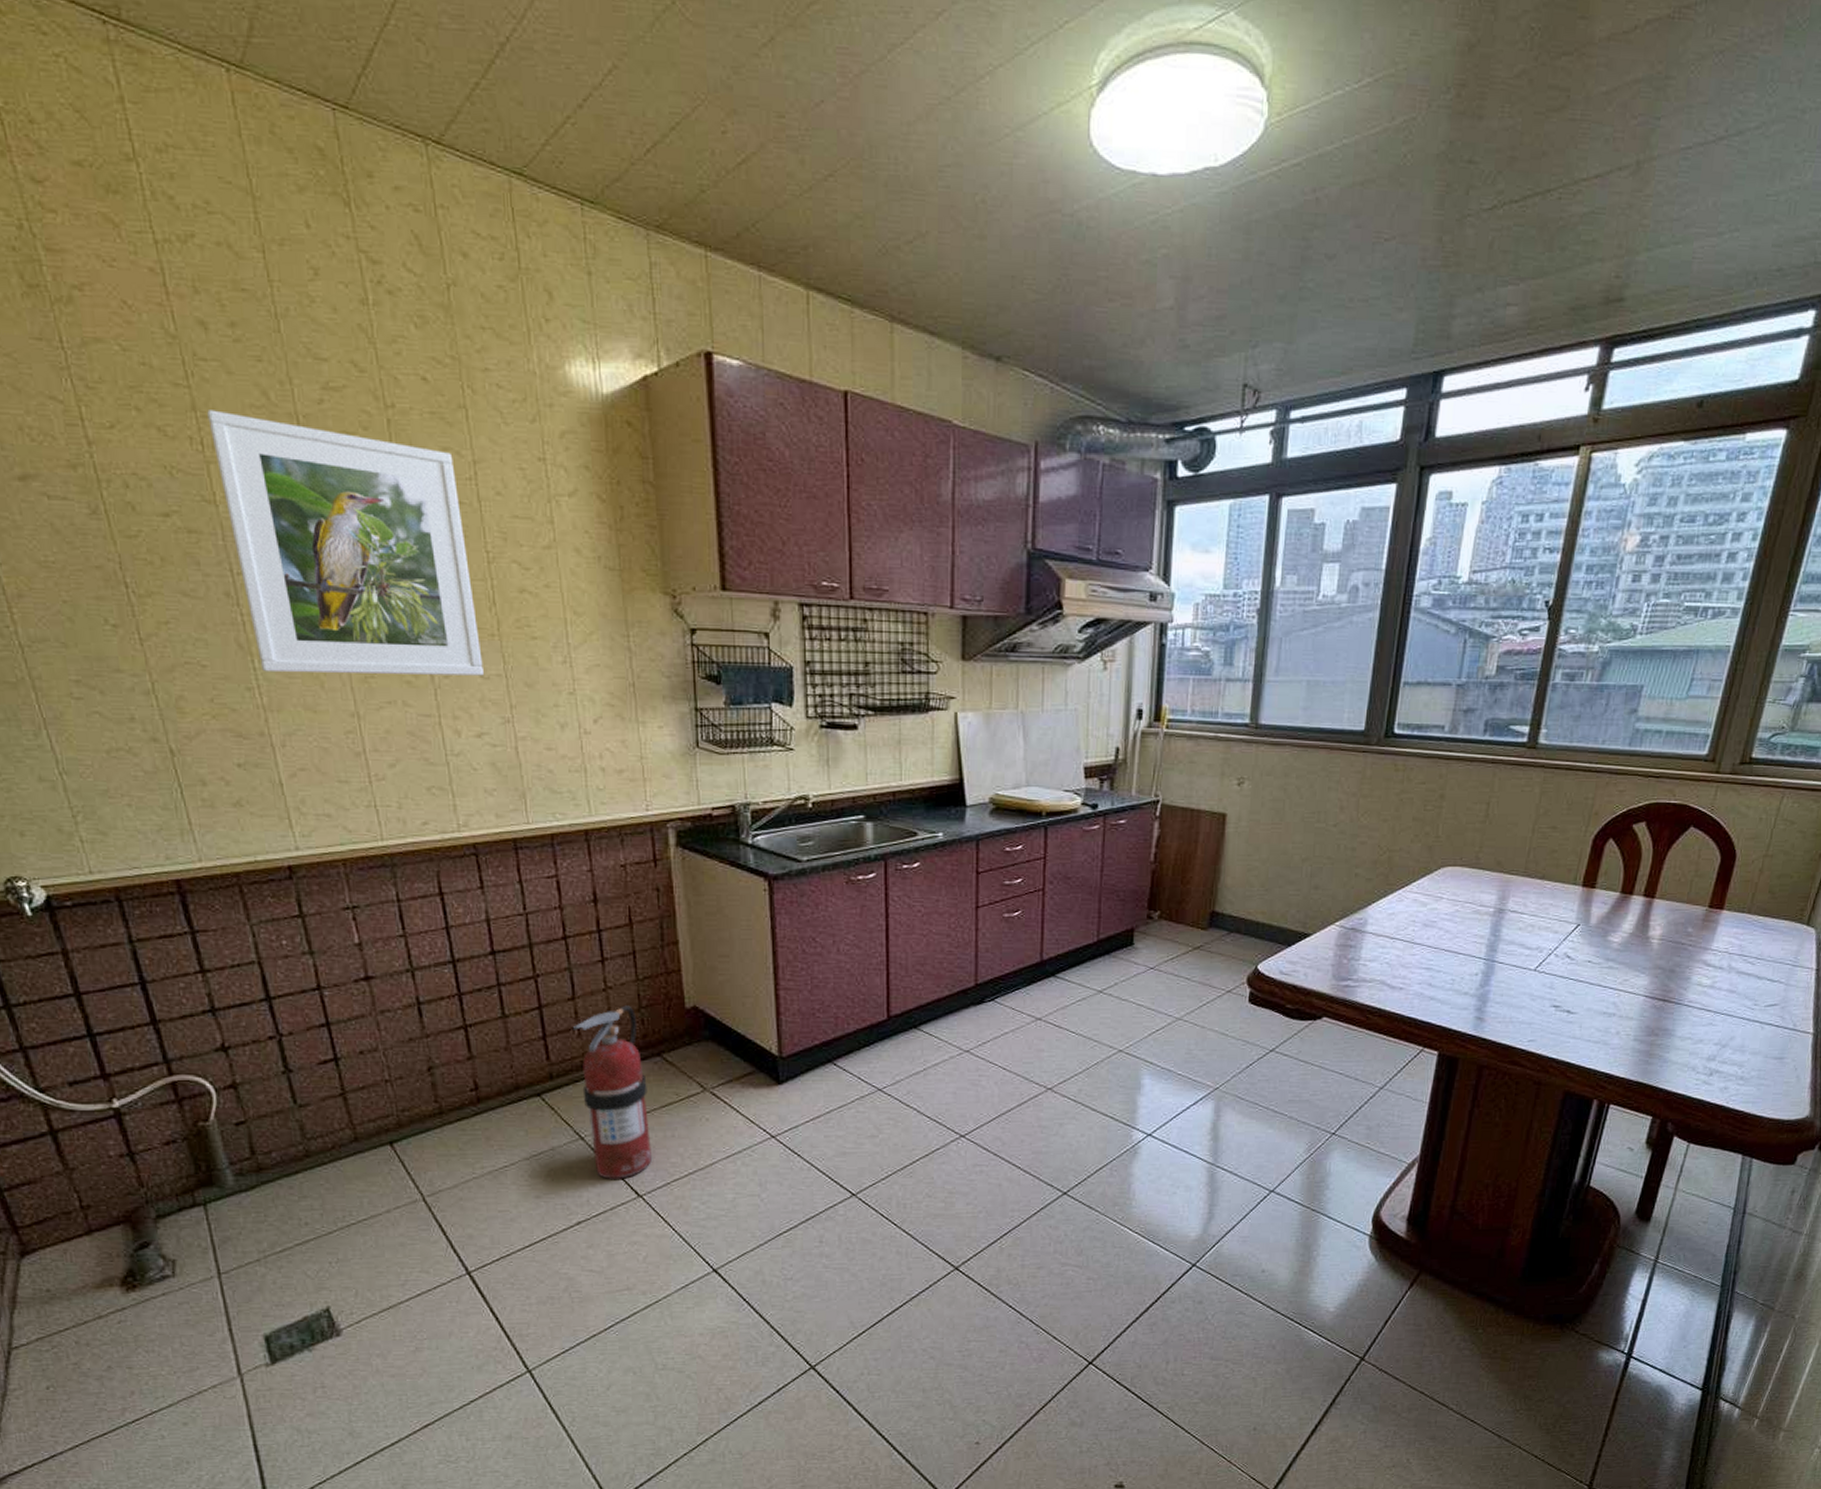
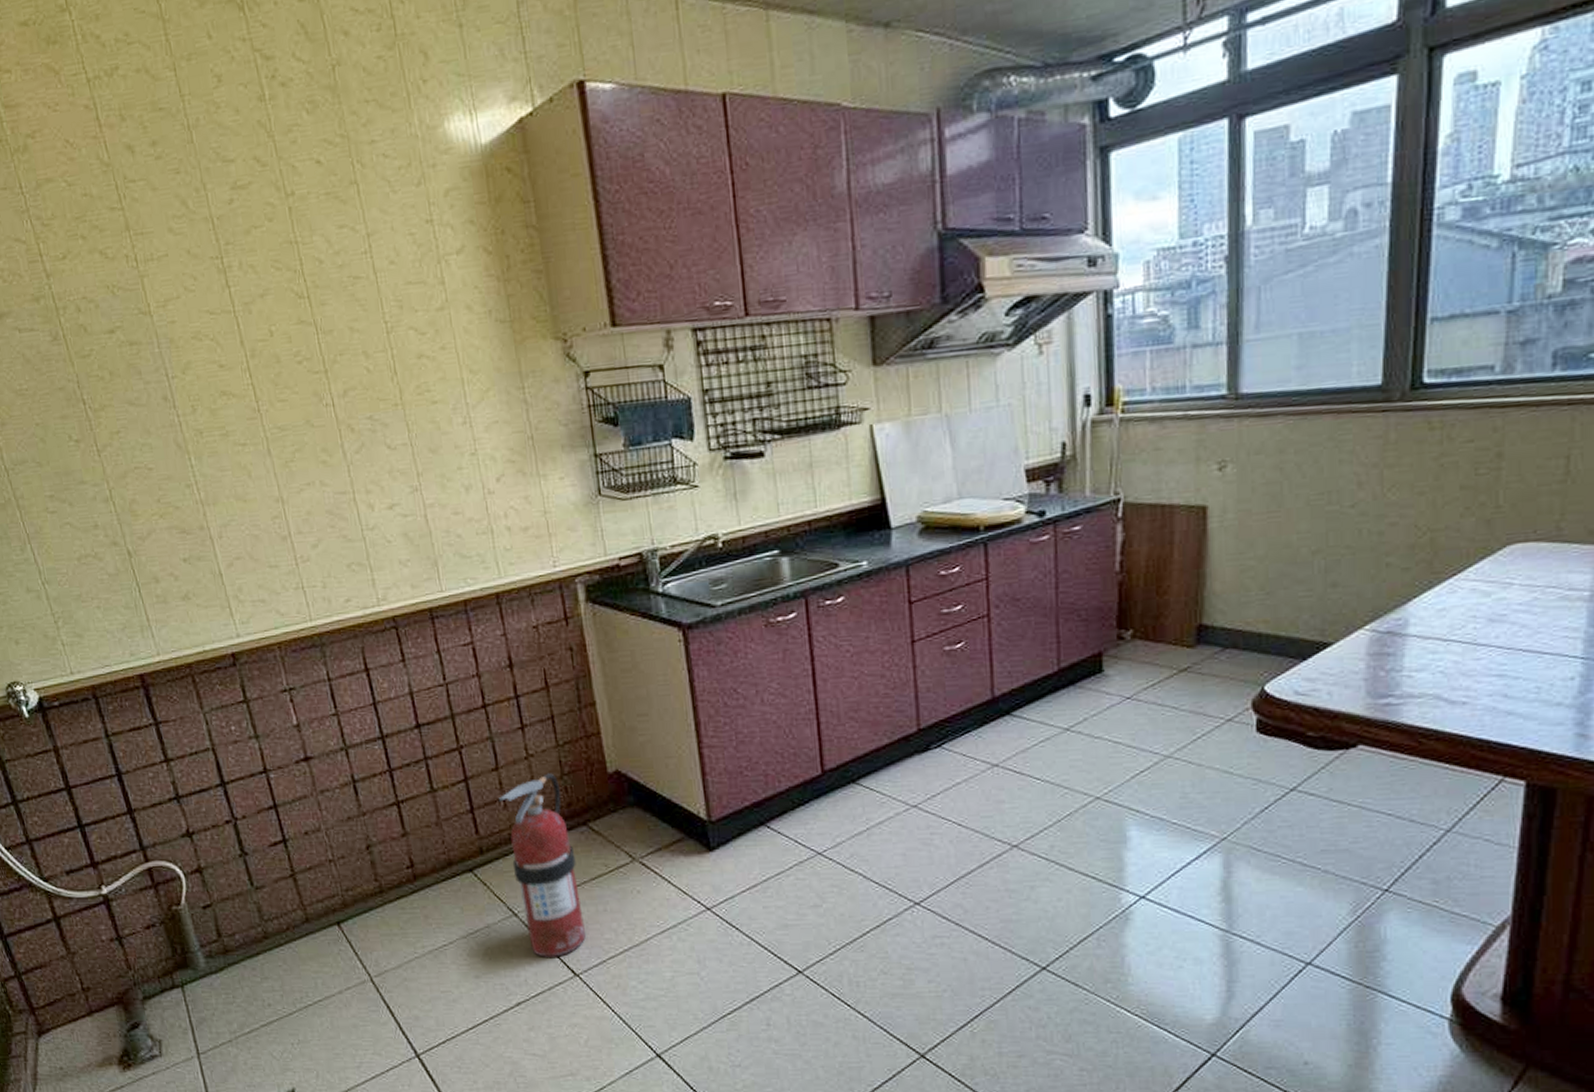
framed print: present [207,410,484,676] -> none [138,226,391,468]

